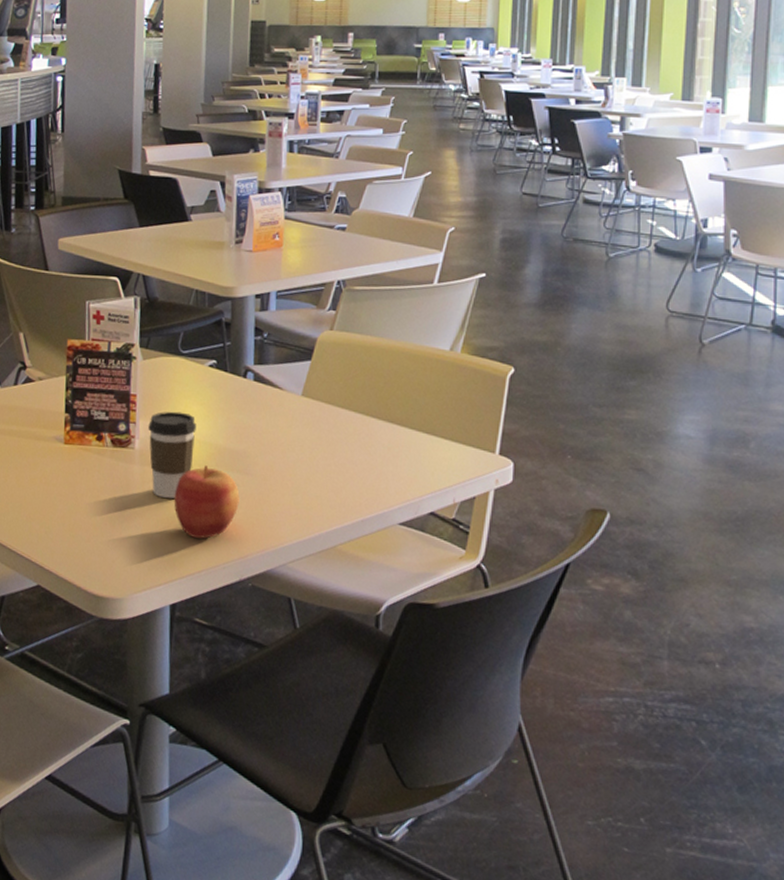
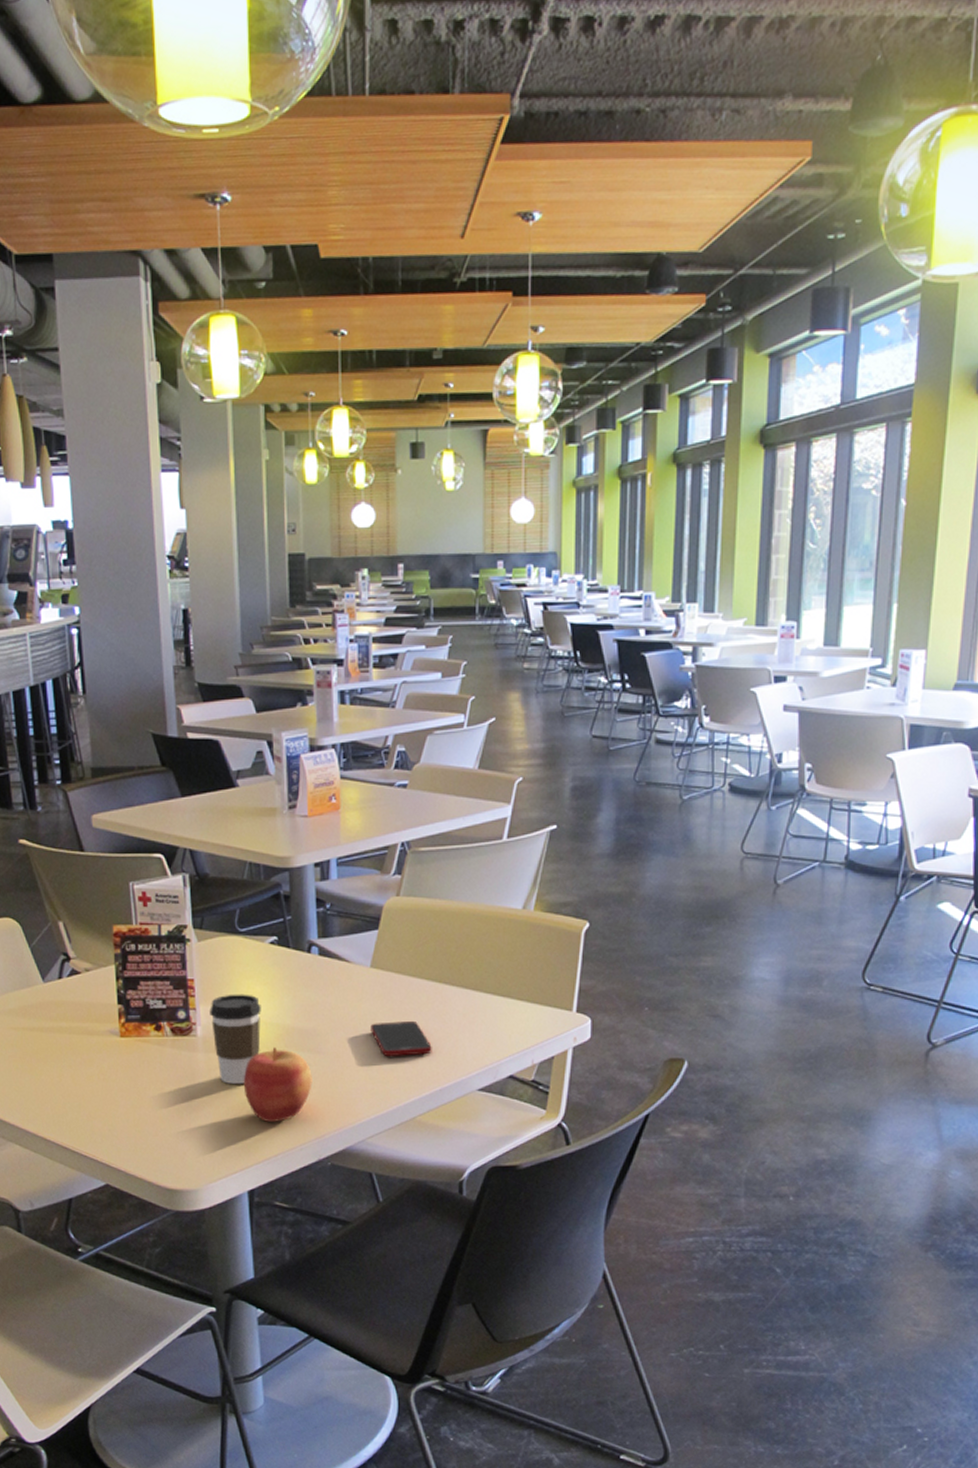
cell phone: none [298,449,356,485] -> present [370,1020,432,1057]

